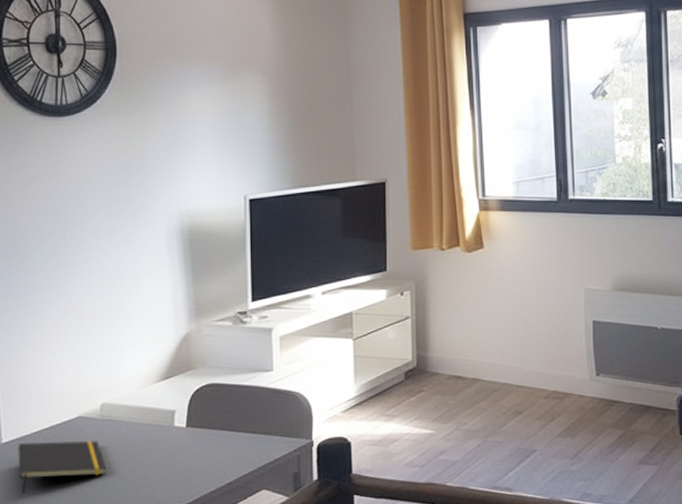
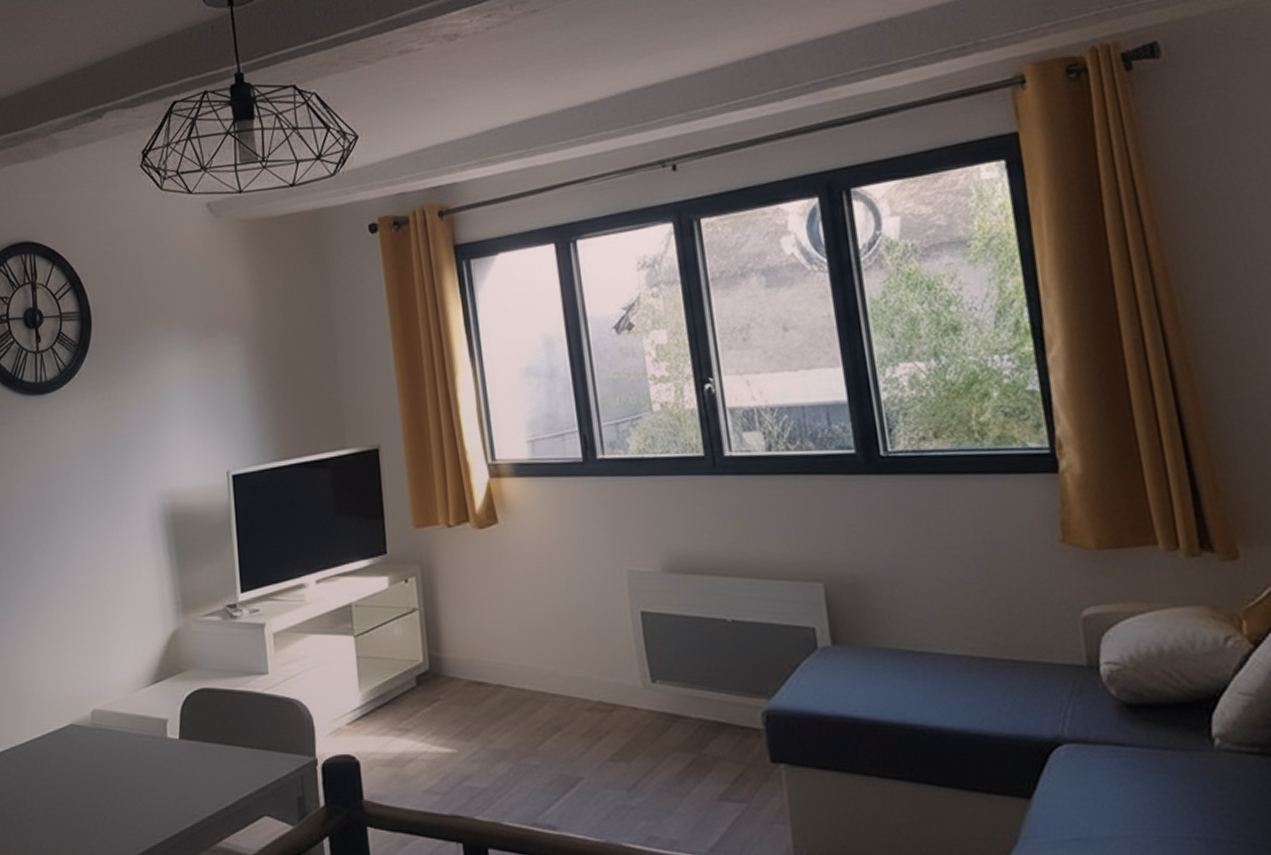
notepad: present [17,440,106,493] -> none [11,751,100,810]

